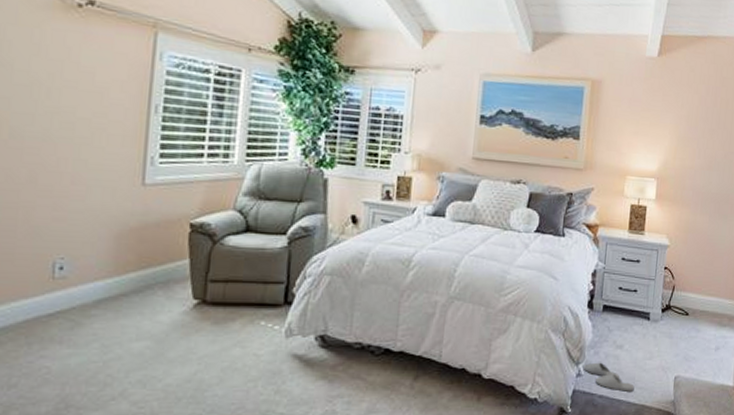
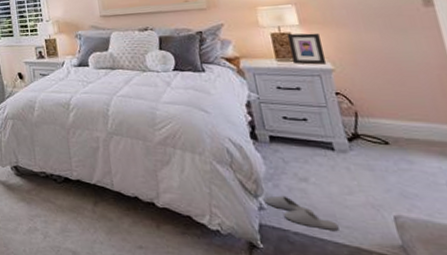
picture frame: none [640,208,668,240] -> present [288,33,327,65]

